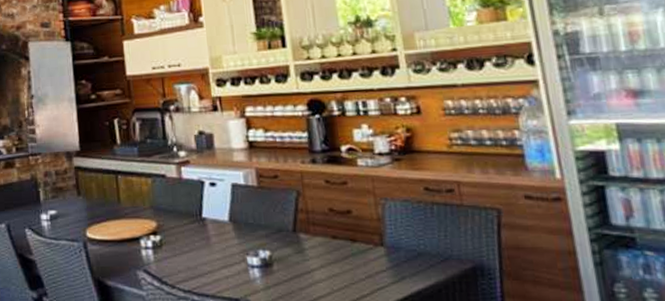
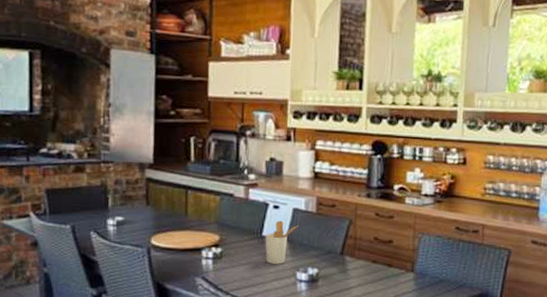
utensil holder: none [205,198,241,249] -> present [265,220,299,264]

